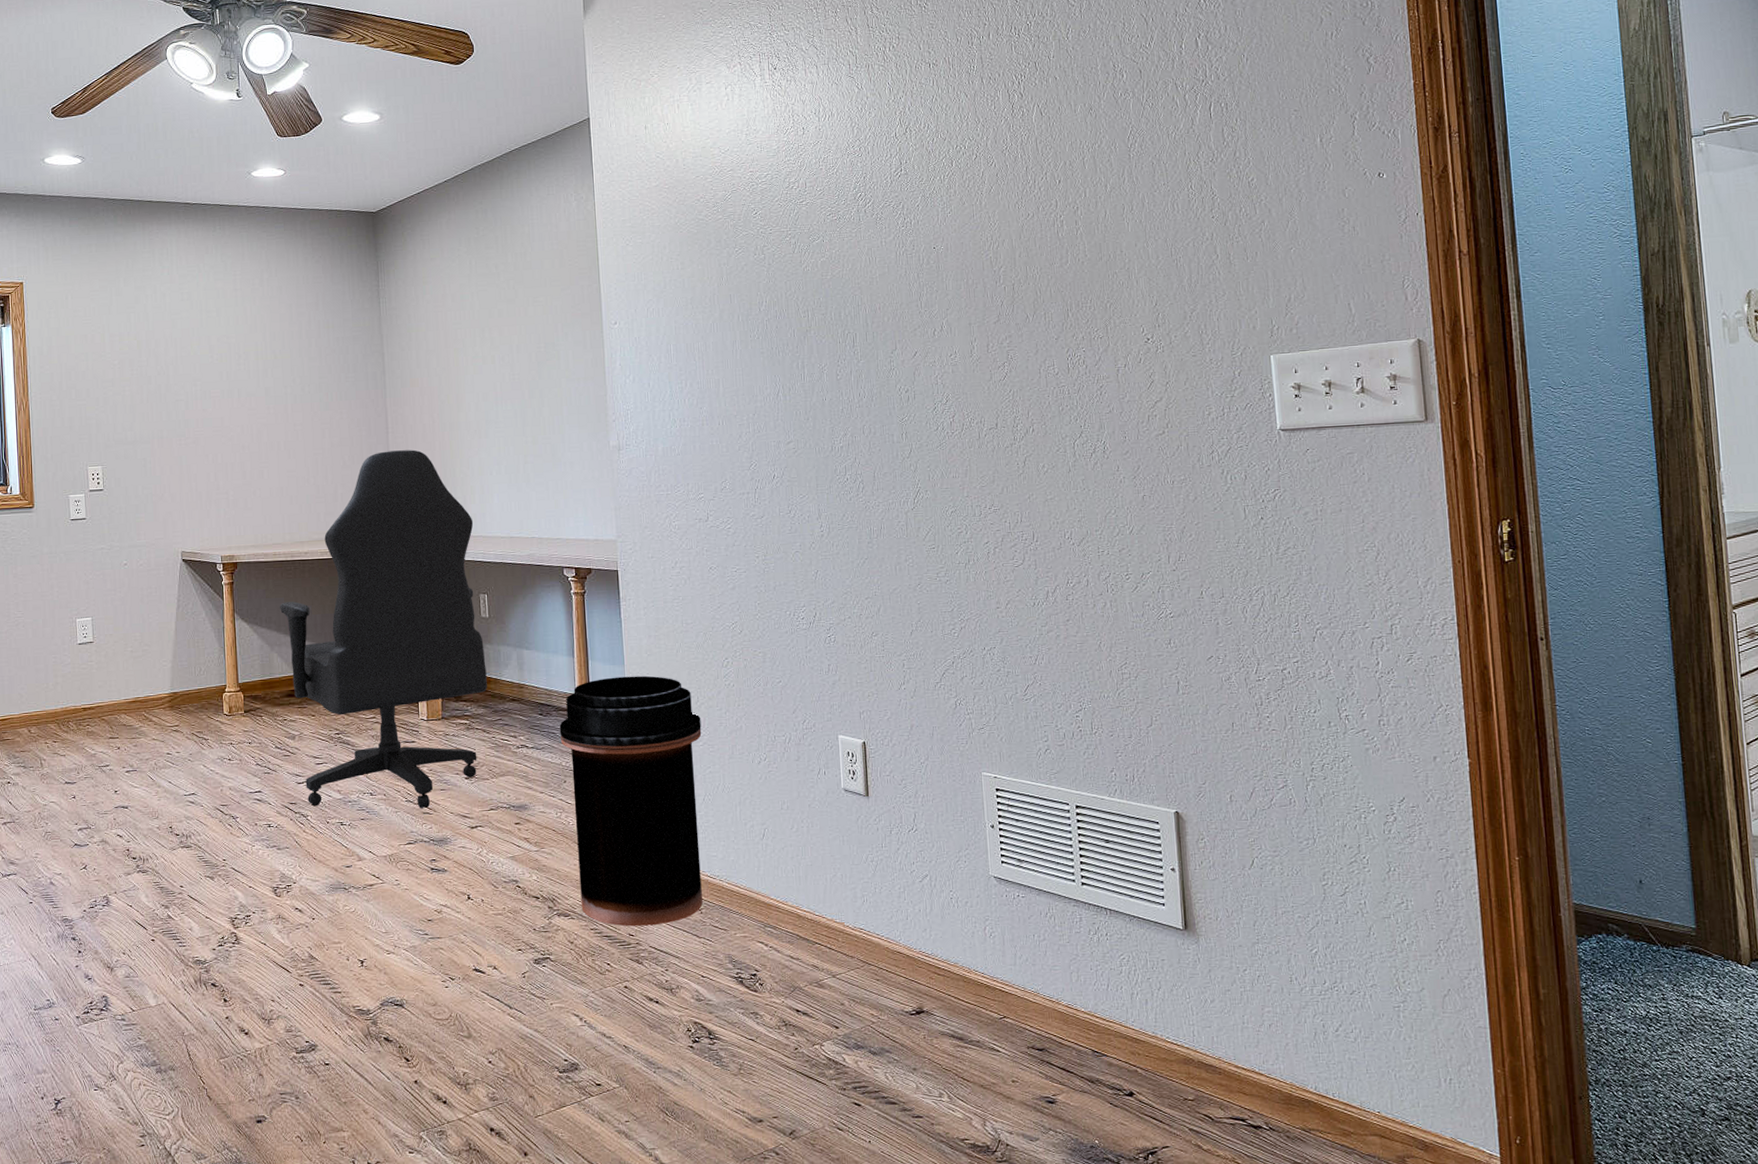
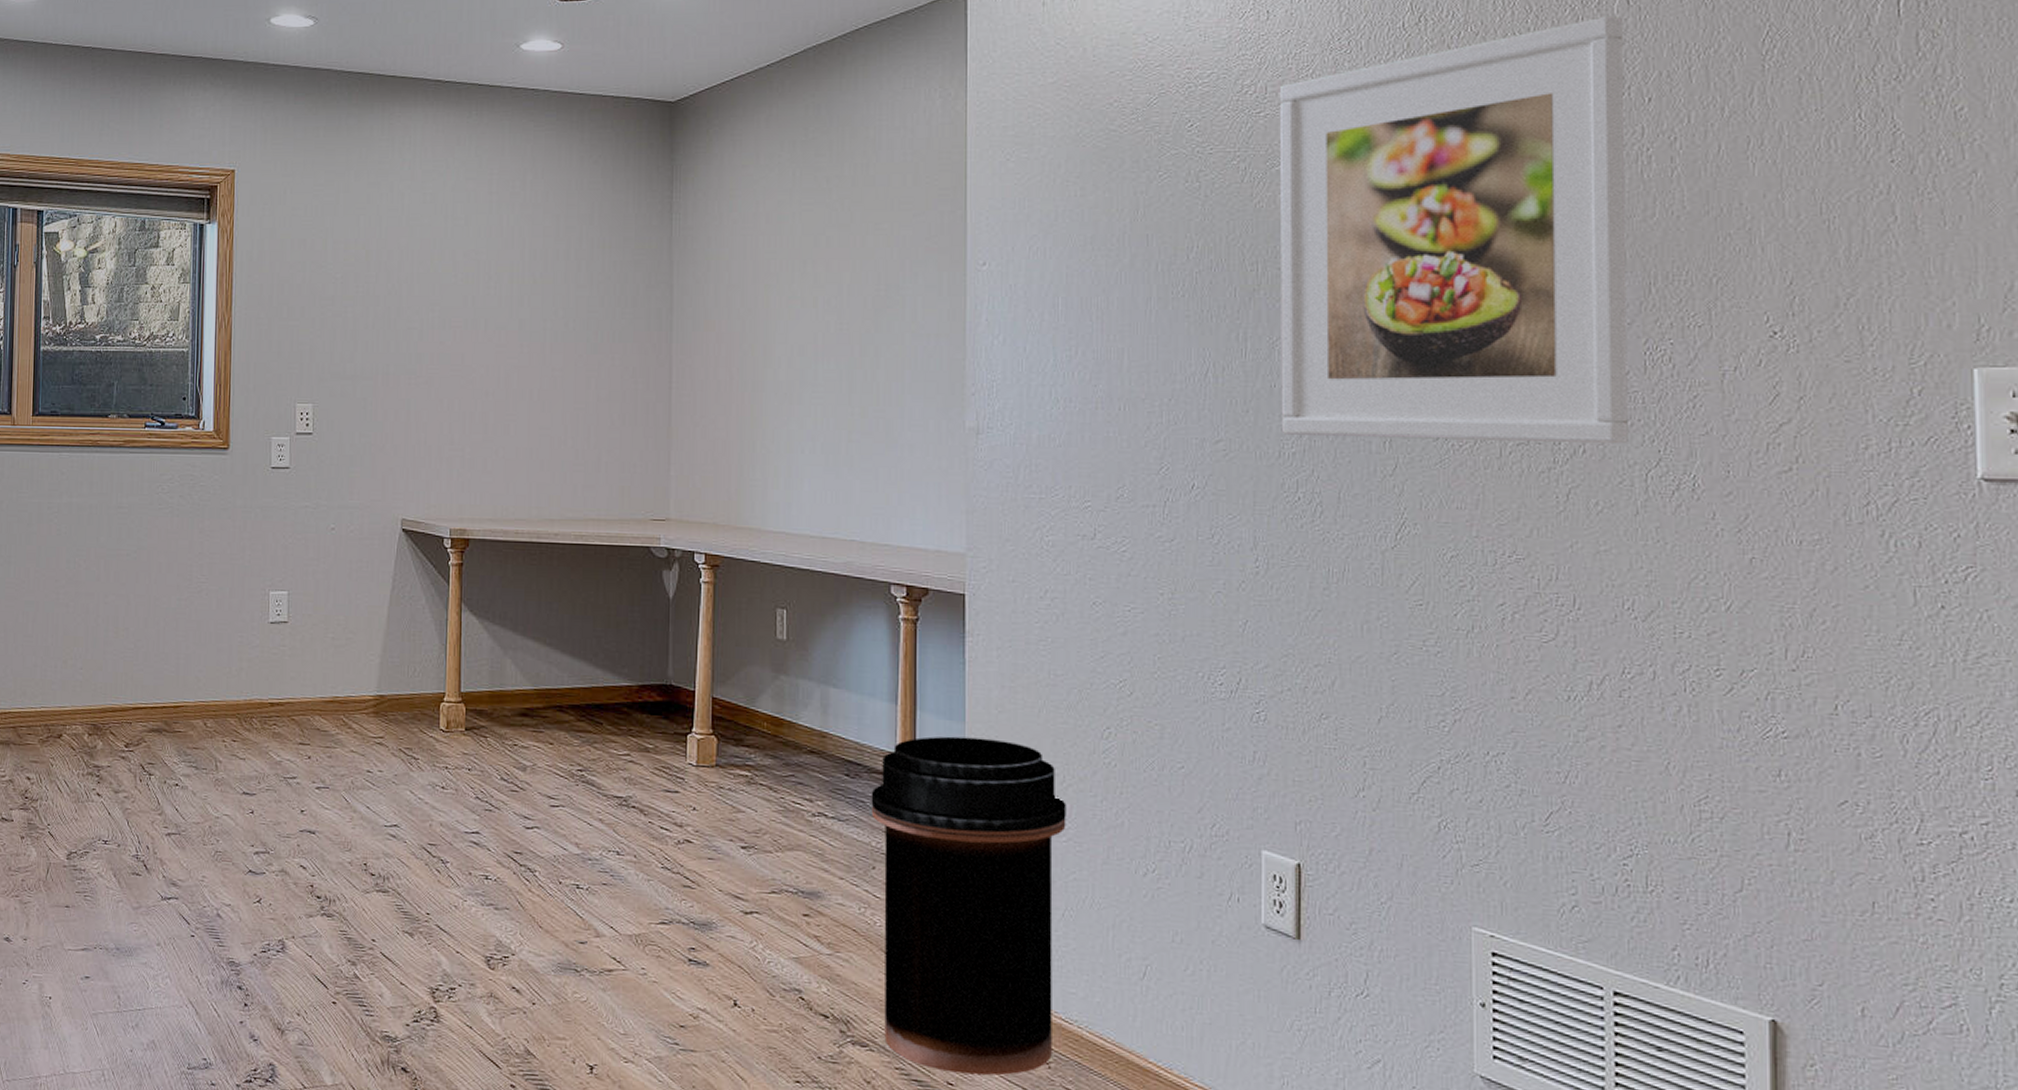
office chair: present [280,450,487,808] -> none [518,412,779,880]
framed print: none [814,123,1061,434] -> present [1279,15,1628,445]

